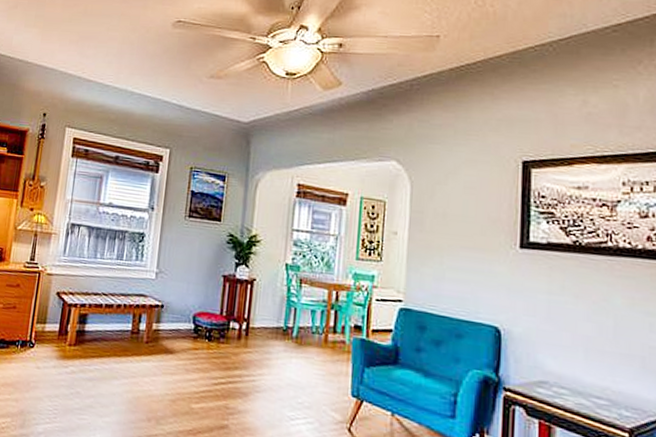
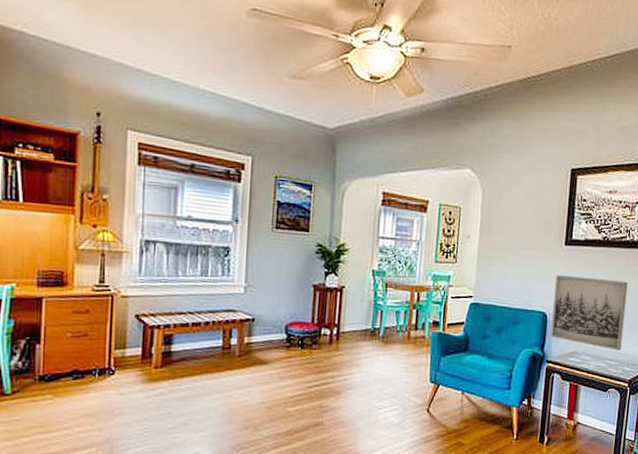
wall art: none [507,283,615,387] -> present [550,275,628,351]

